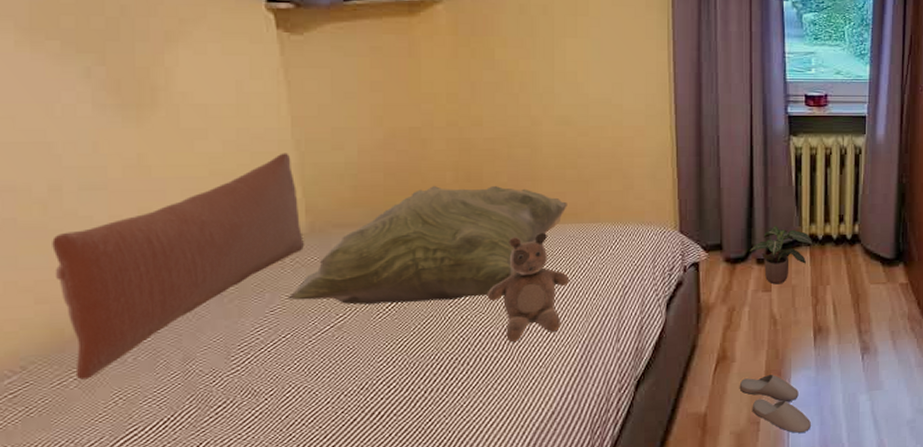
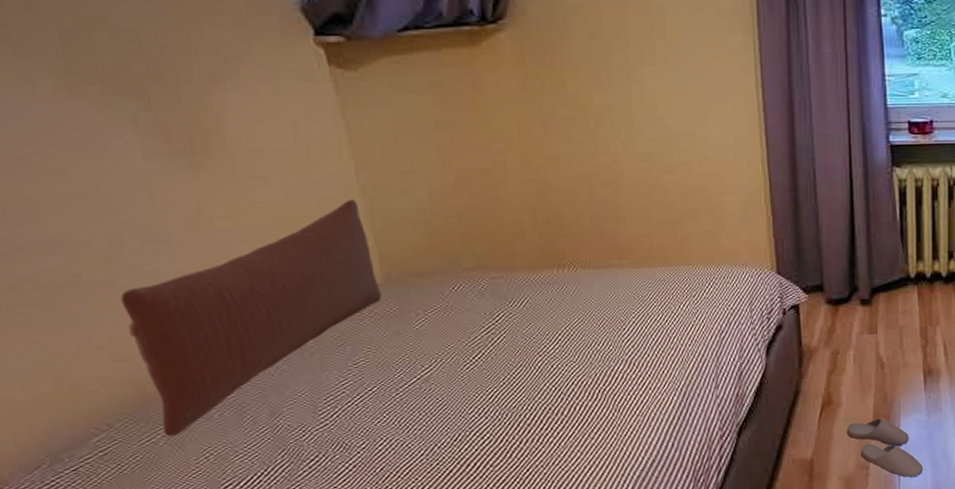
cushion: present [287,186,567,305] -> none [369,229,656,356]
stuffed animal: present [486,232,570,343] -> none [576,276,663,392]
potted plant: present [750,226,813,285] -> none [853,264,921,326]

